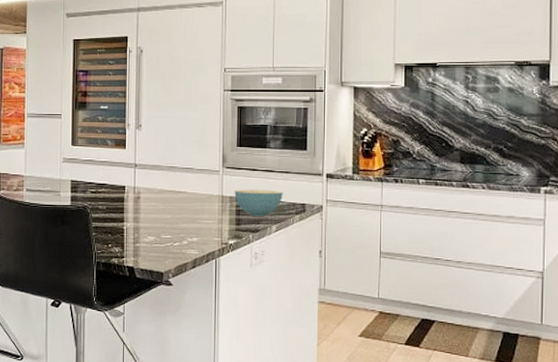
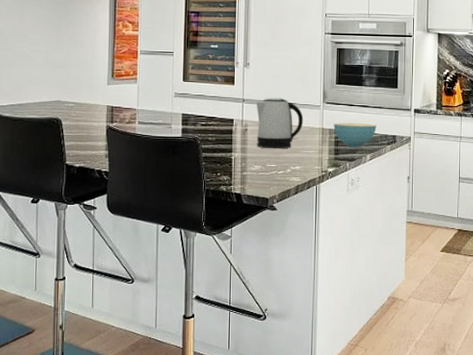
kettle: none [149,161,201,219] -> present [256,97,304,149]

